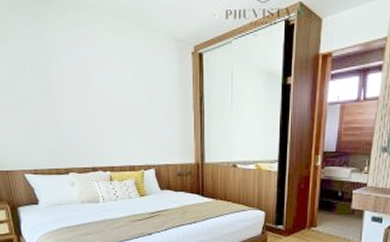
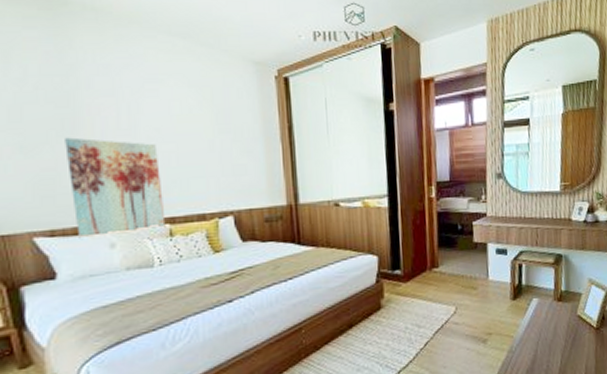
wall art: none [42,101,108,177] -> present [65,137,166,239]

